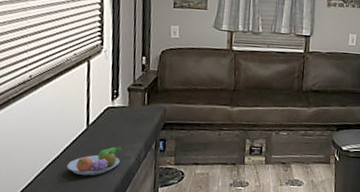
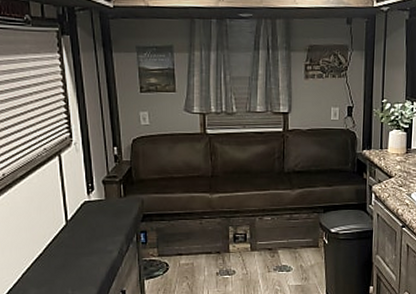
fruit bowl: present [67,146,122,175] -> none [51,241,104,271]

